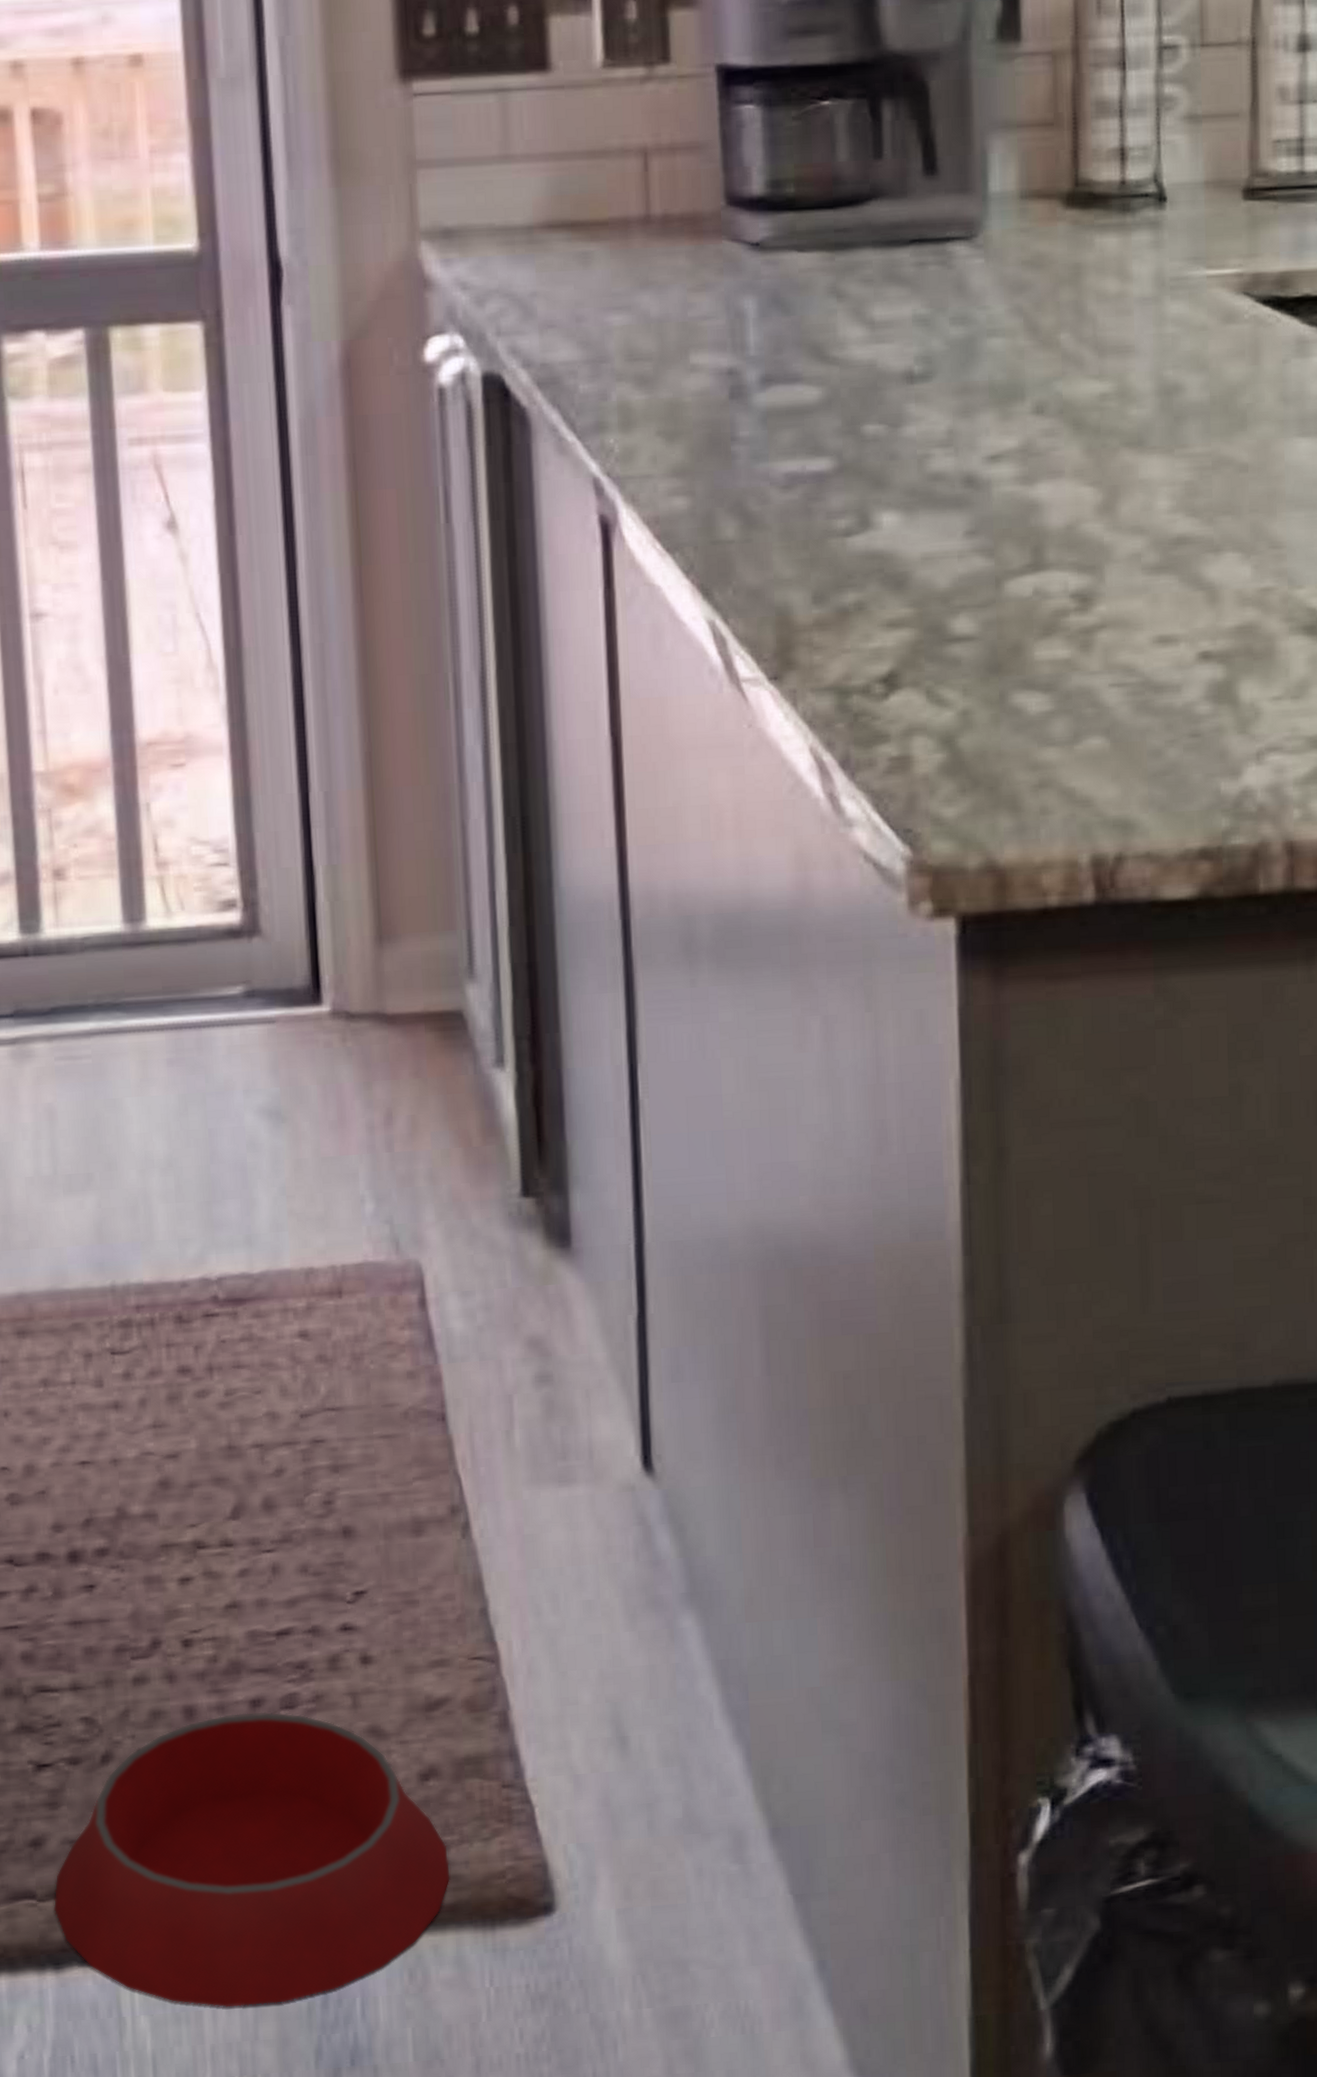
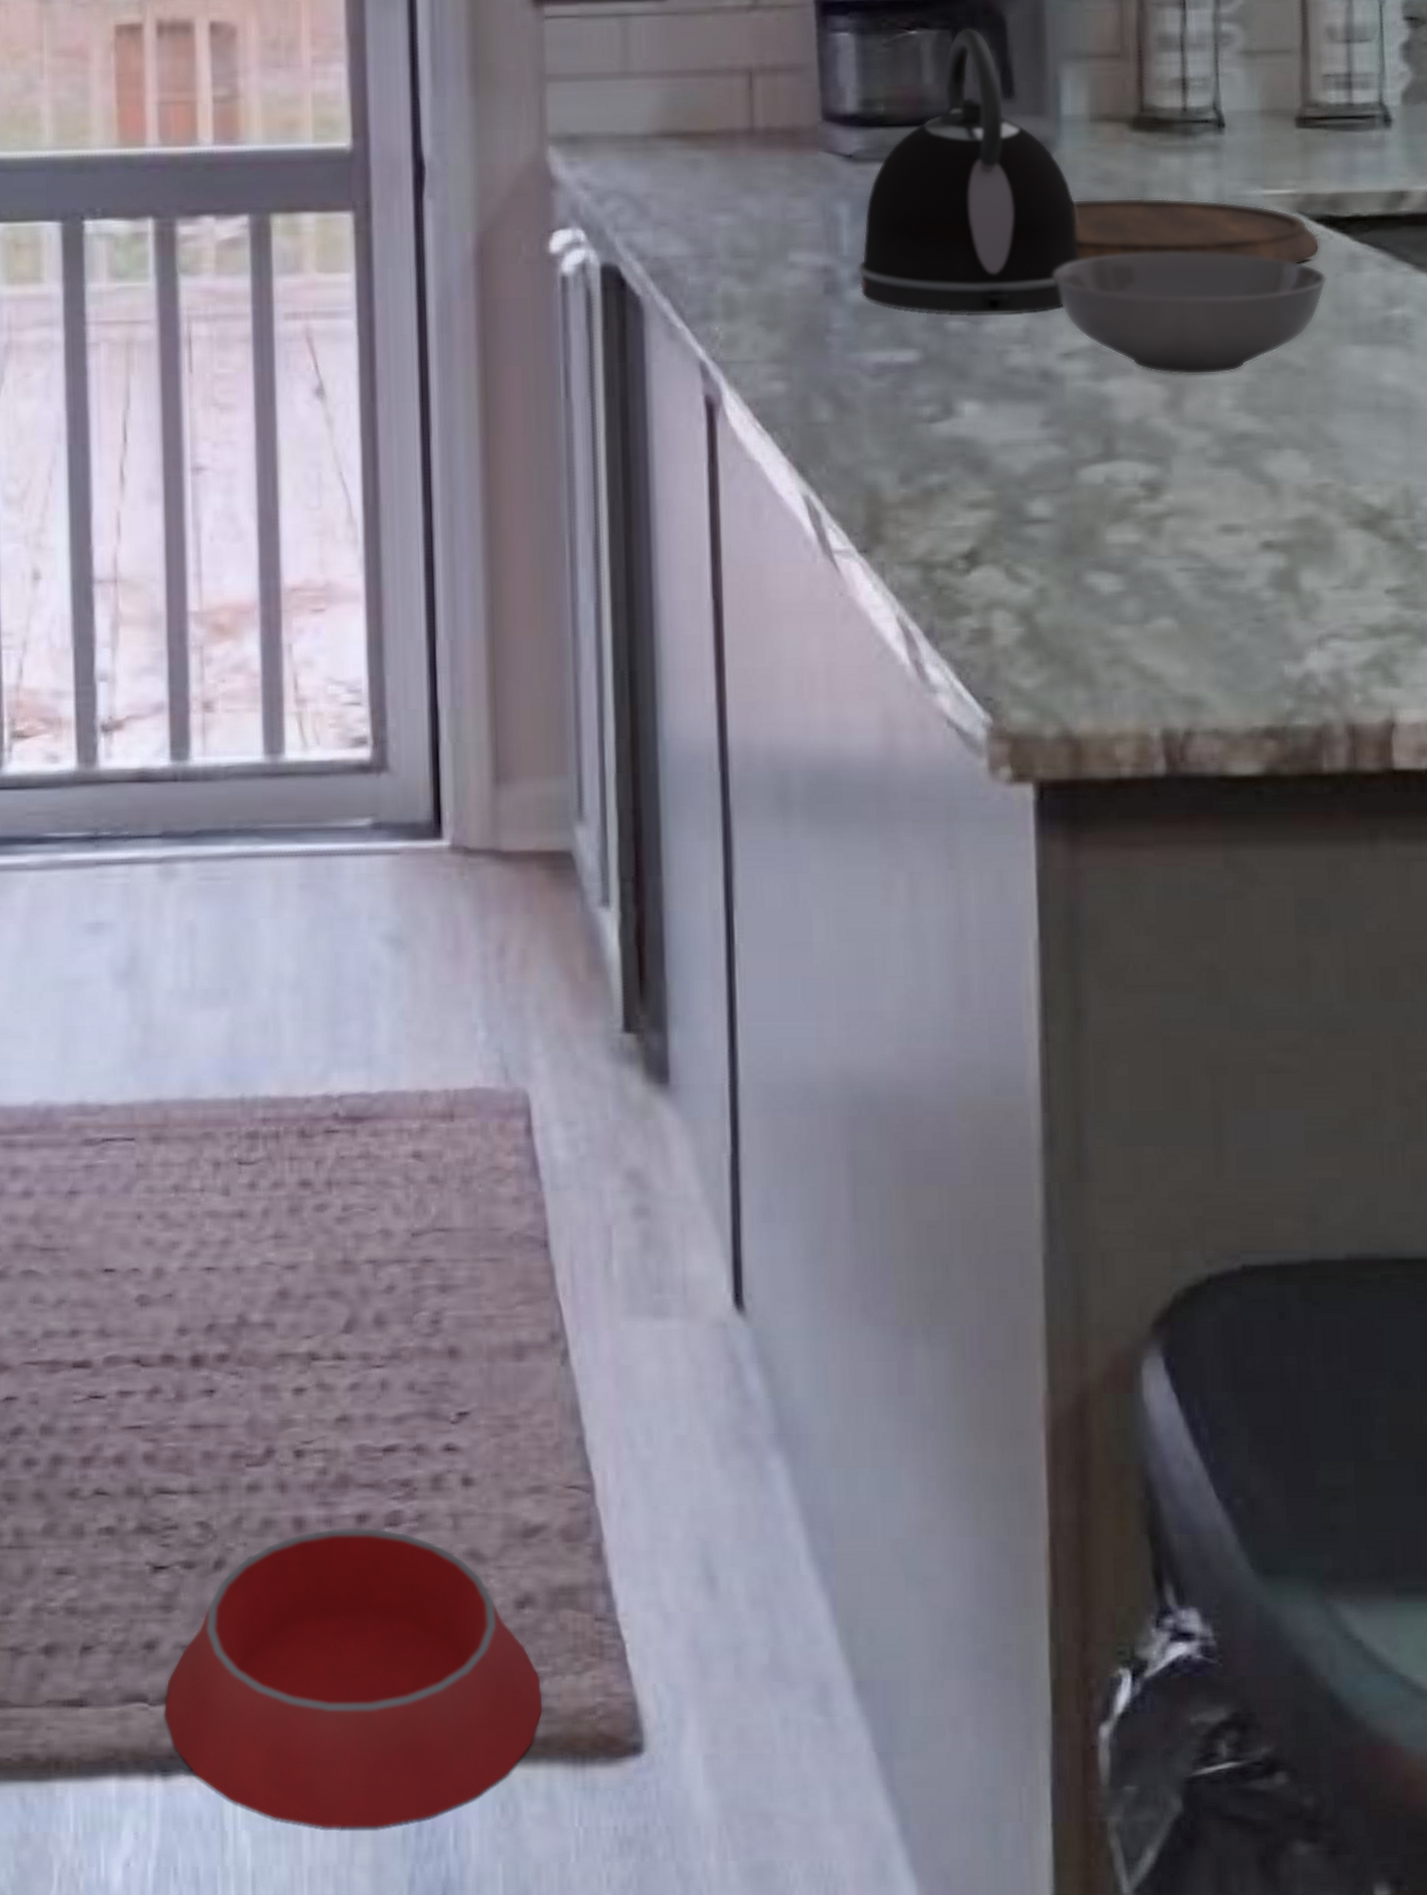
kettle: none [765,96,1008,416] -> present [857,27,1080,314]
bowl: none [977,340,1274,475] -> present [1052,252,1328,375]
cutting board: none [1000,281,1267,355] -> present [1072,197,1320,263]

